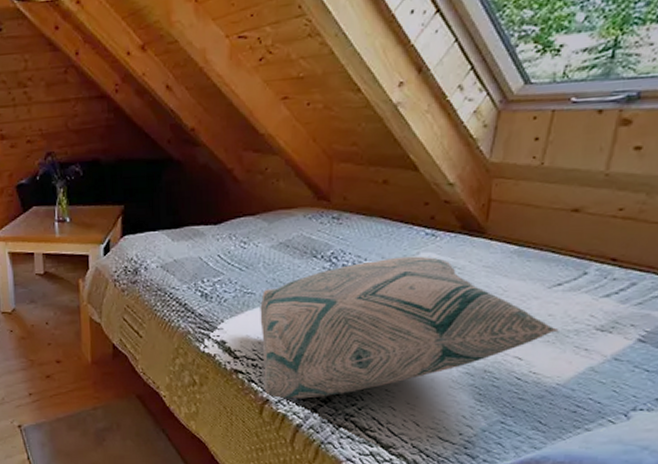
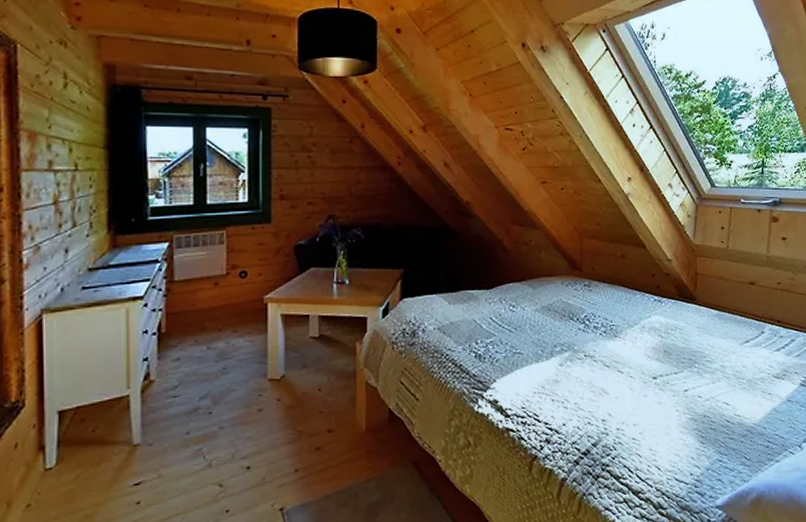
decorative pillow: present [260,256,559,399] -> none [527,318,751,454]

